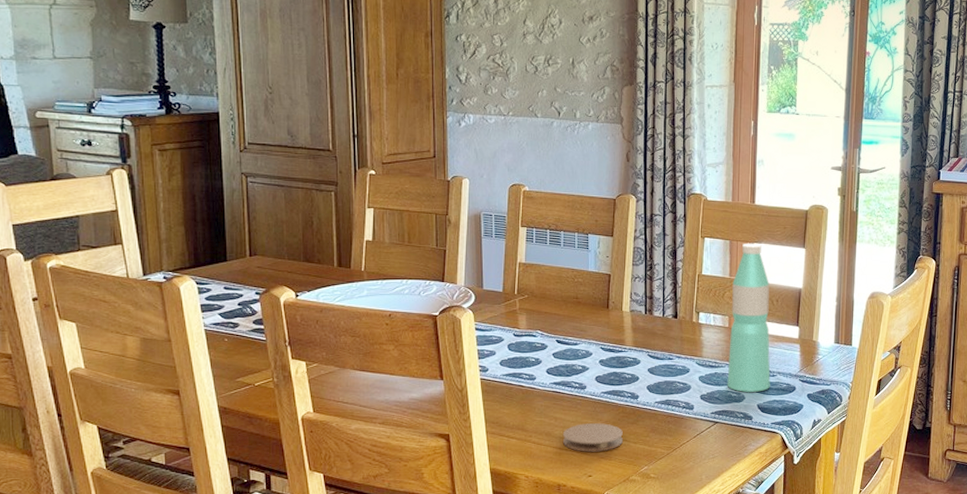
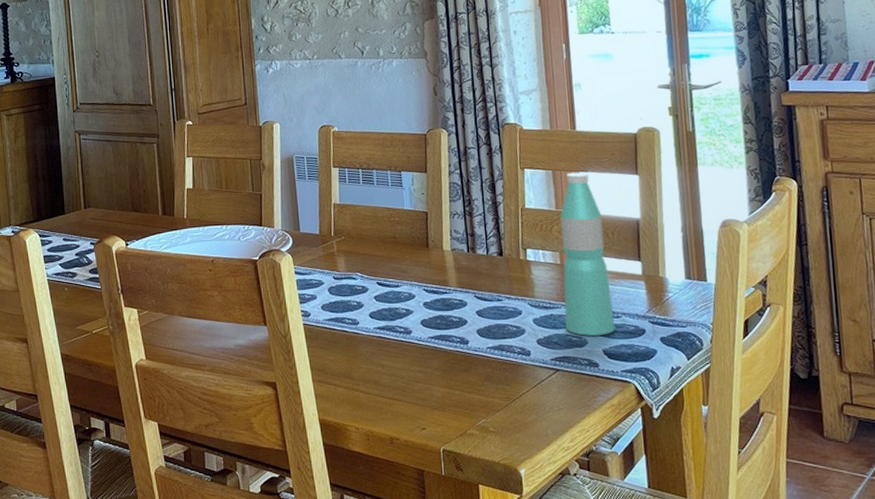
coaster: present [562,423,623,452] -> none [391,371,456,402]

